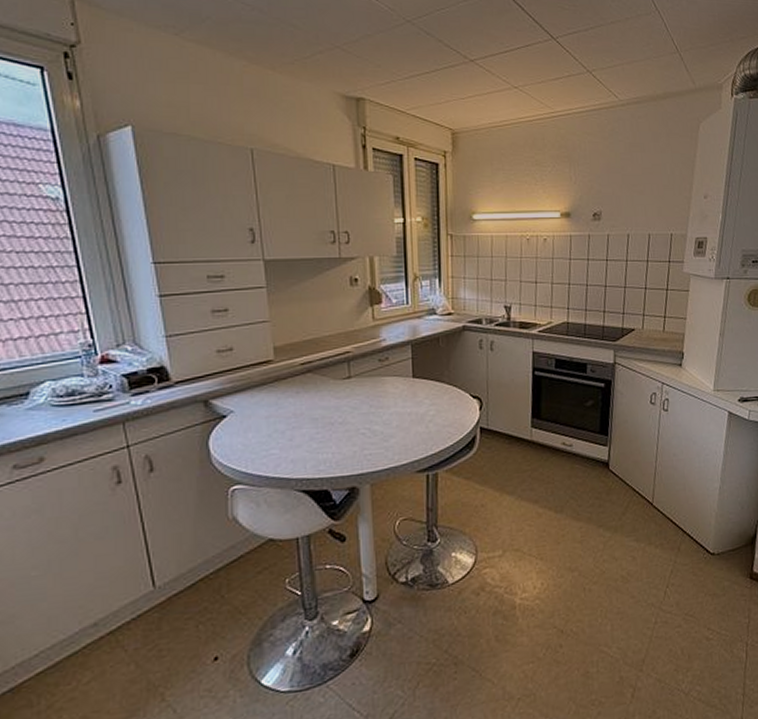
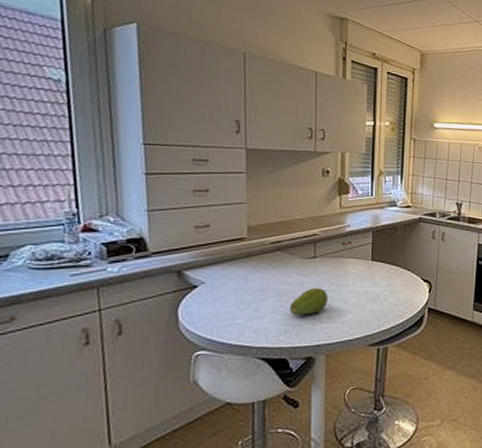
fruit: none [327,411,369,443] -> present [290,288,329,316]

